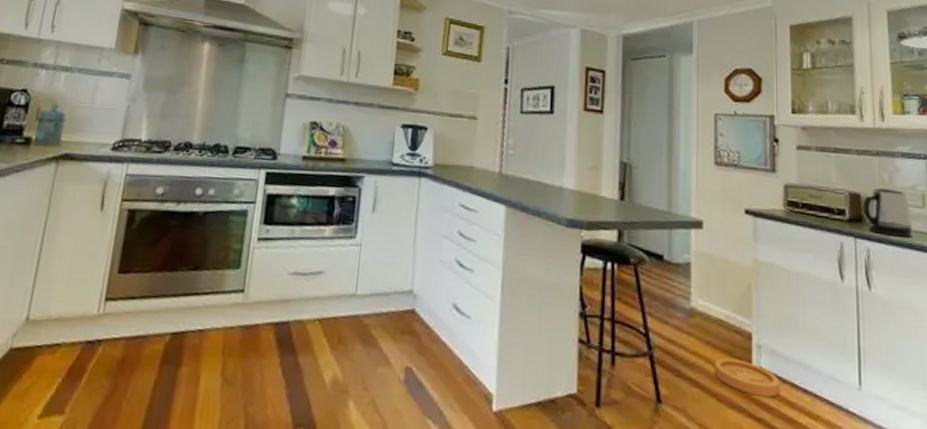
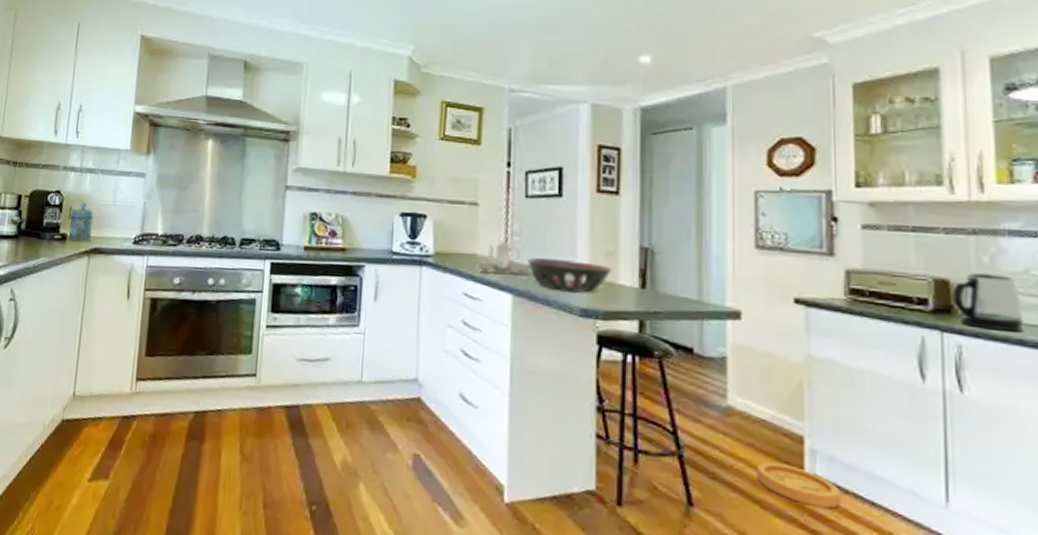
tea set: none [471,152,525,188] -> present [474,239,532,276]
decorative bowl: none [521,170,596,204] -> present [527,257,612,293]

